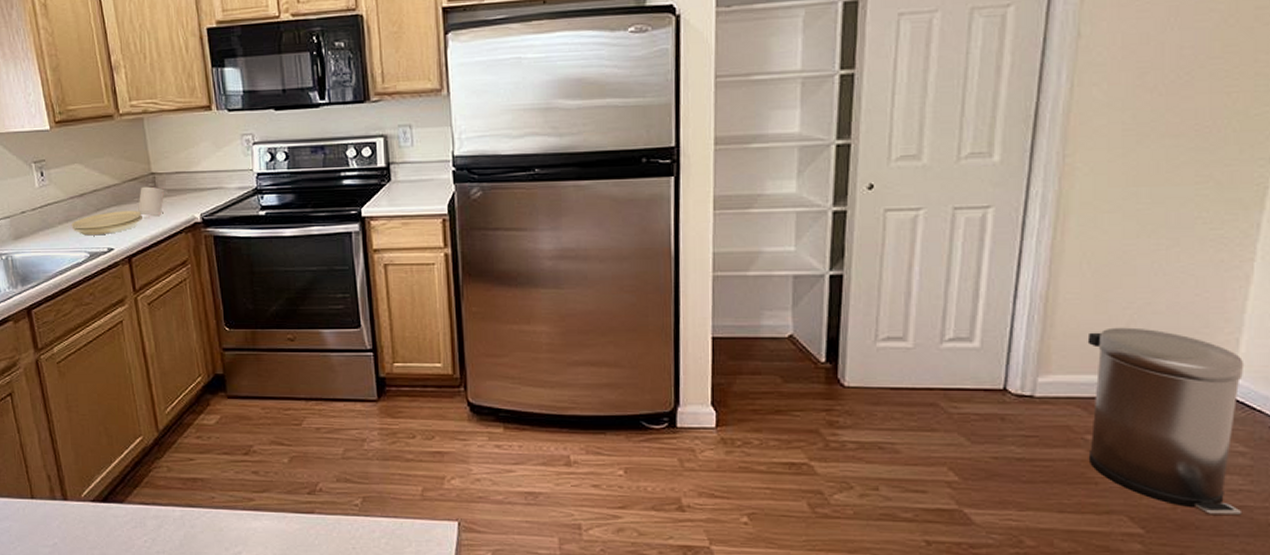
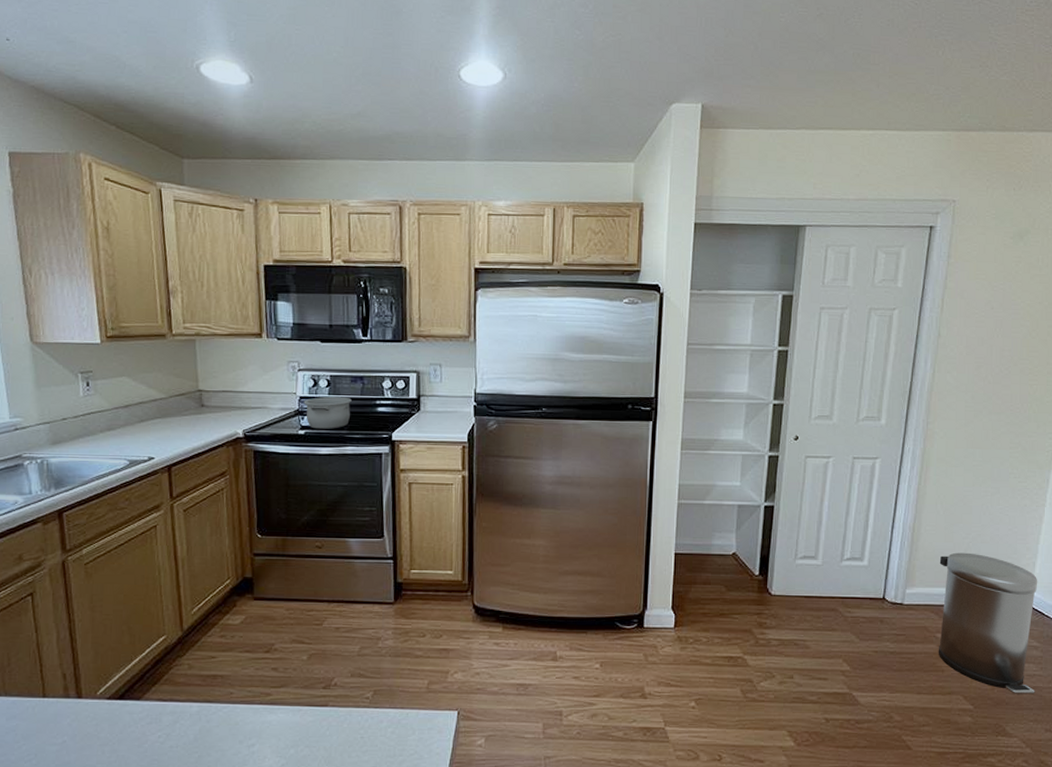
plate: present [71,211,144,236] -> none [113,423,187,445]
canister: present [134,183,168,219] -> none [179,400,213,431]
cooking pot: none [262,170,313,208] -> present [304,396,352,429]

